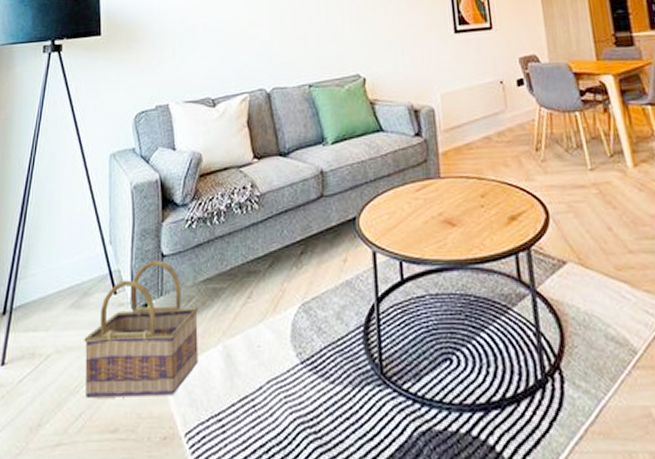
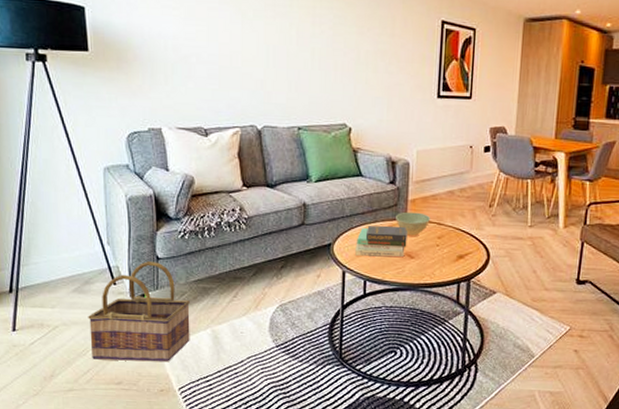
books: none [384,186,445,230] -> present [355,225,408,258]
bowl: none [426,167,469,199] -> present [395,211,431,237]

